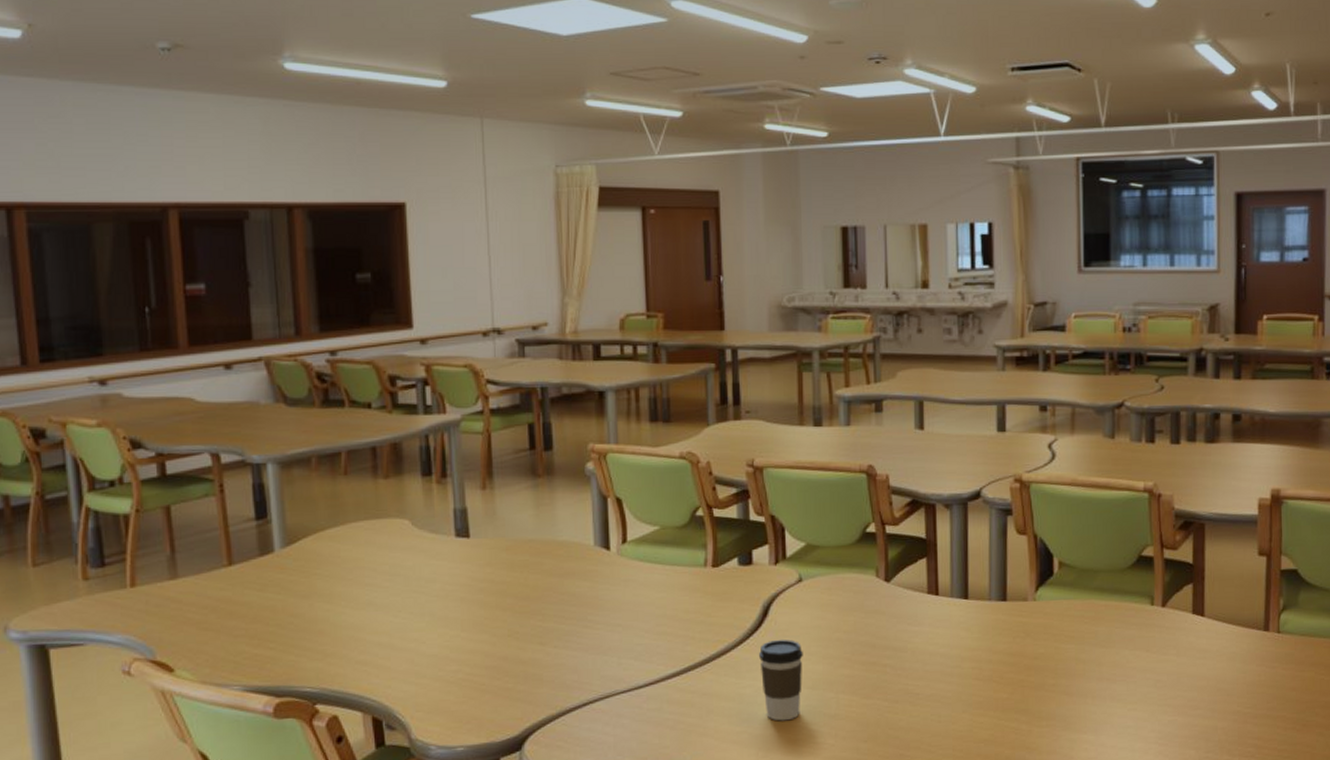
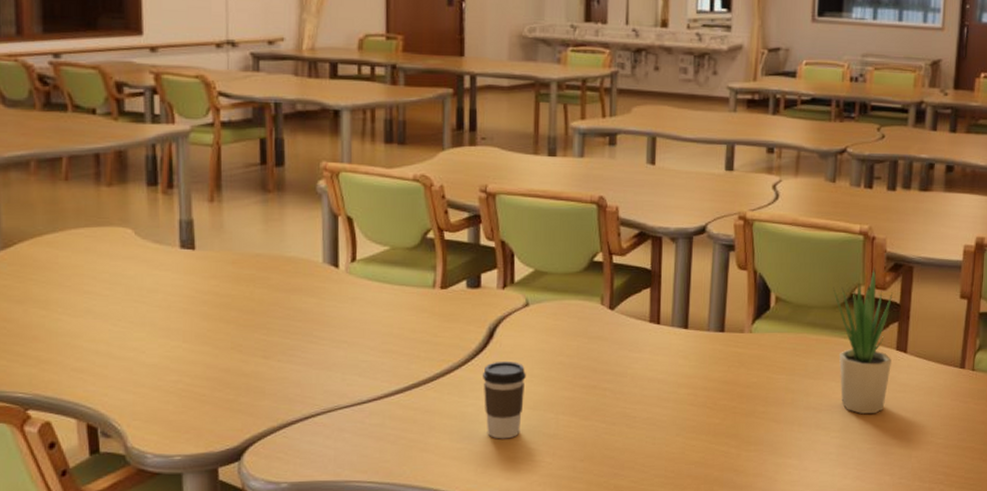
potted plant: none [1120,525,1188,684] -> present [833,266,892,415]

